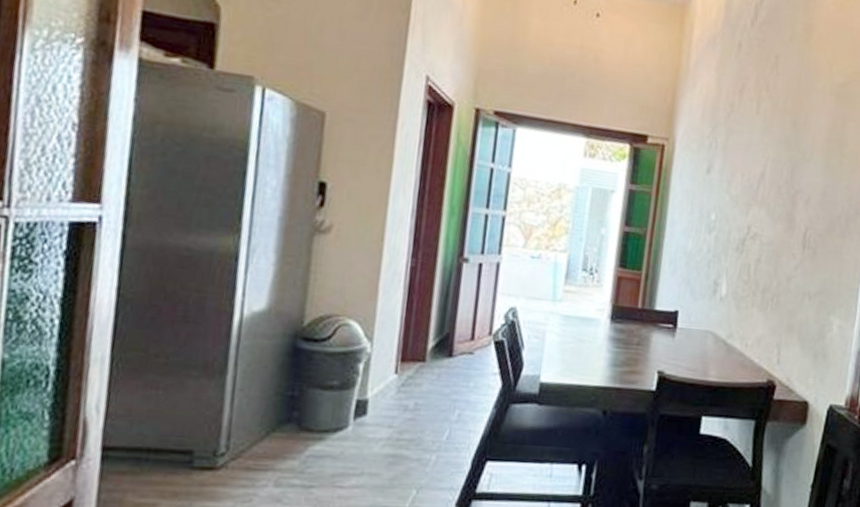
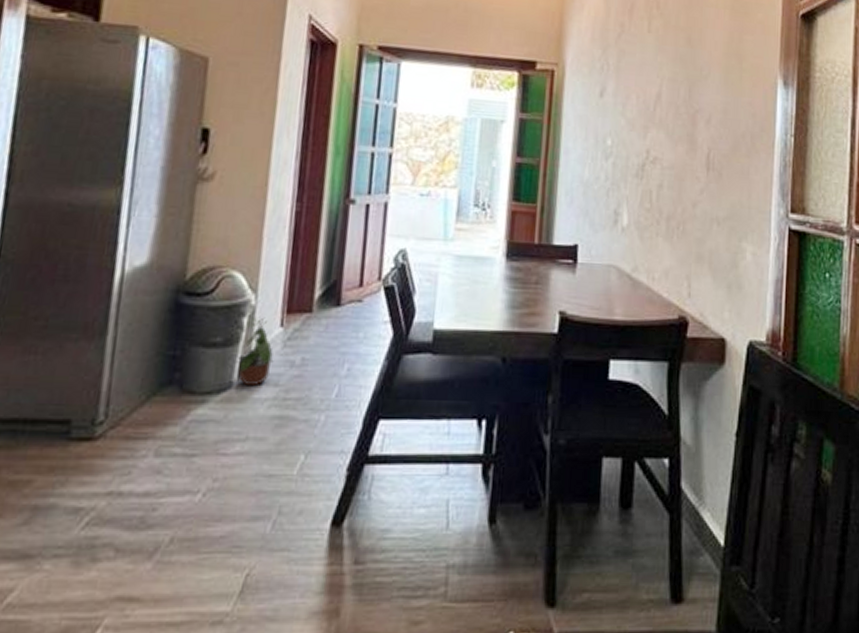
potted plant: none [352,364,388,426] -> present [236,317,274,385]

